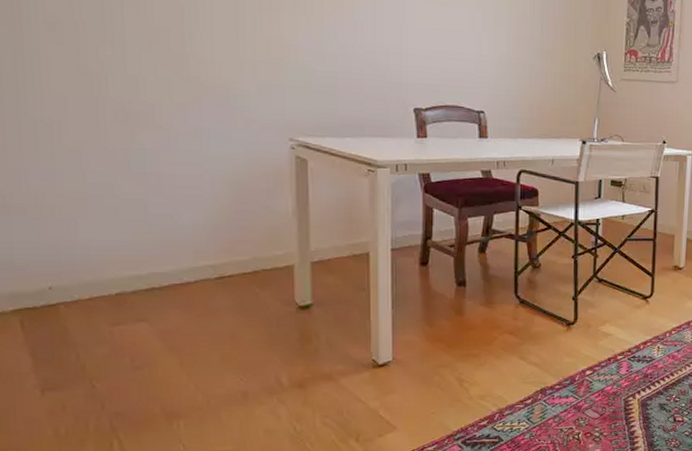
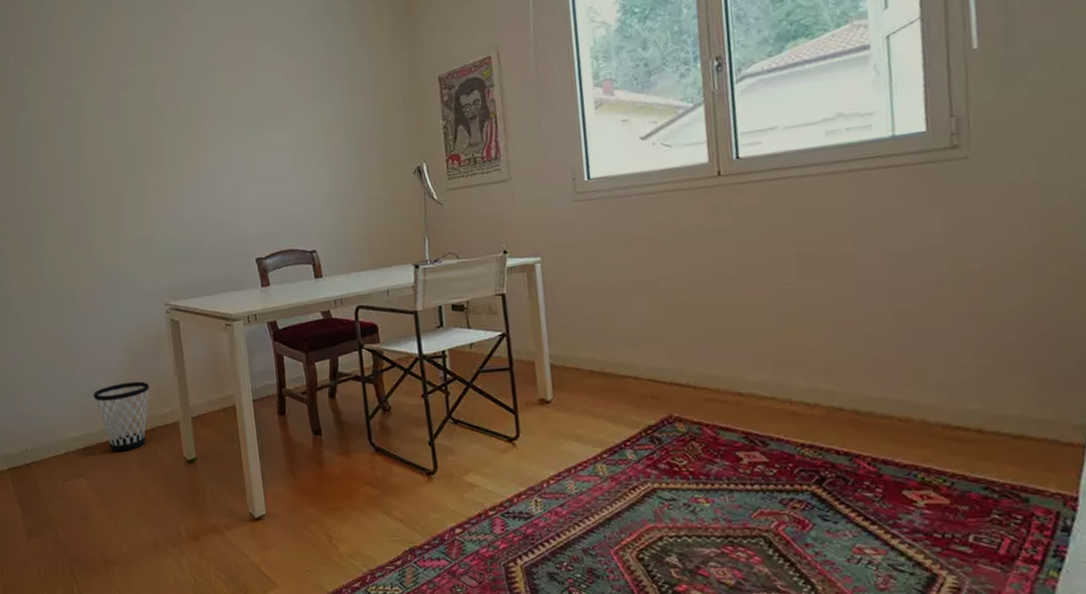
wastebasket: none [170,218,258,295] -> present [93,381,150,452]

